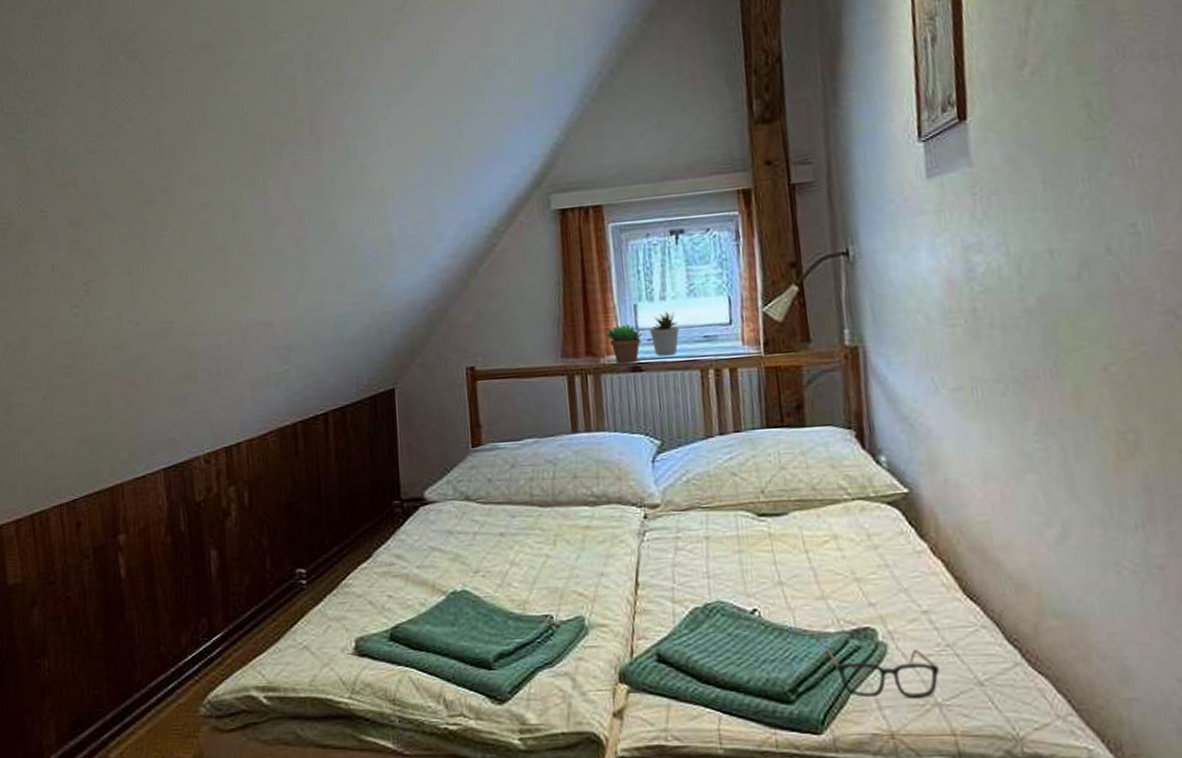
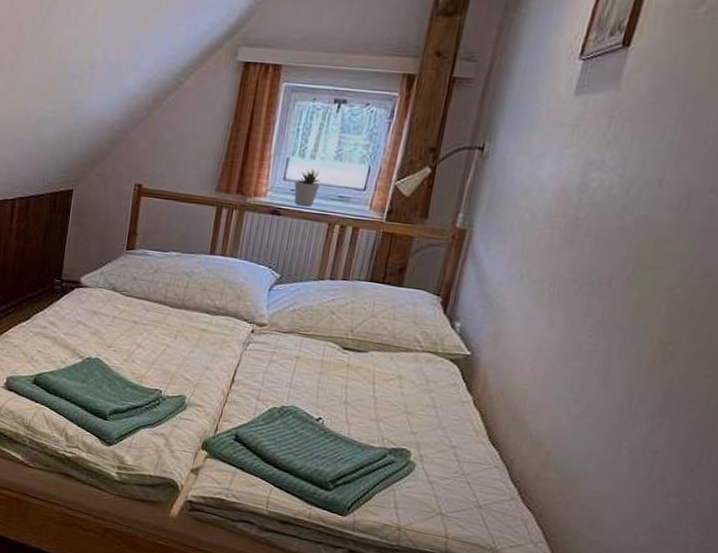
succulent plant: present [604,325,643,364] -> none [256,173,288,207]
eyeglasses: present [825,648,939,698] -> none [364,457,451,508]

